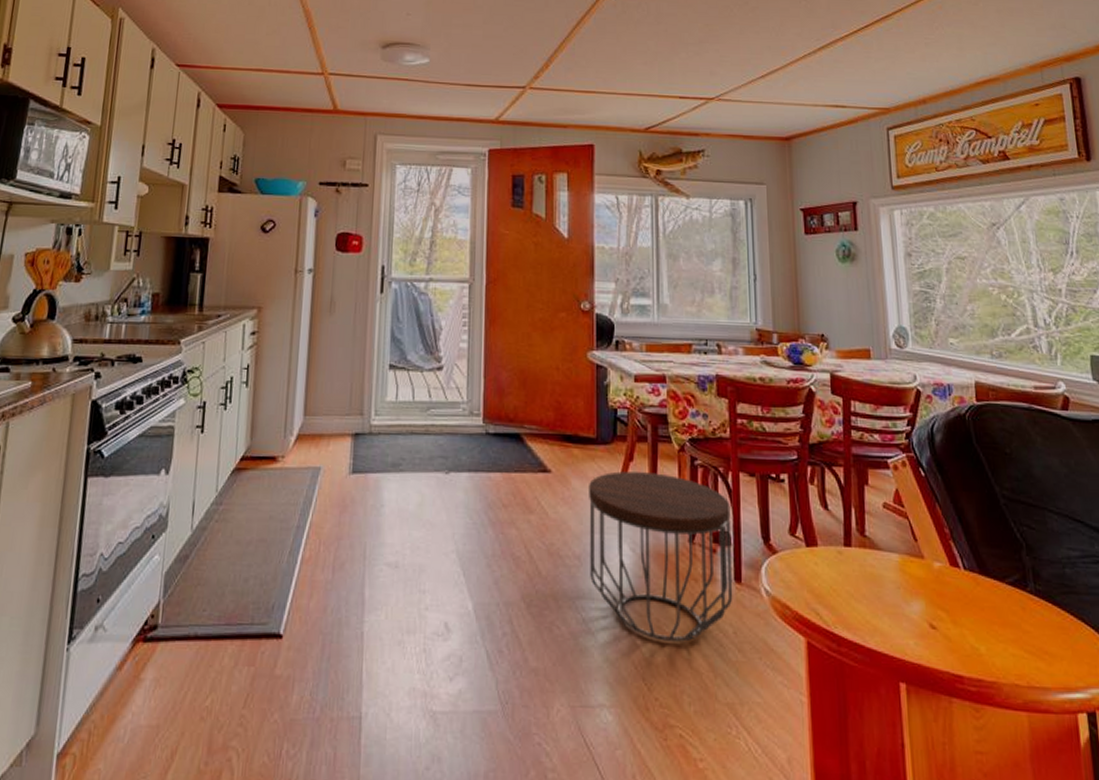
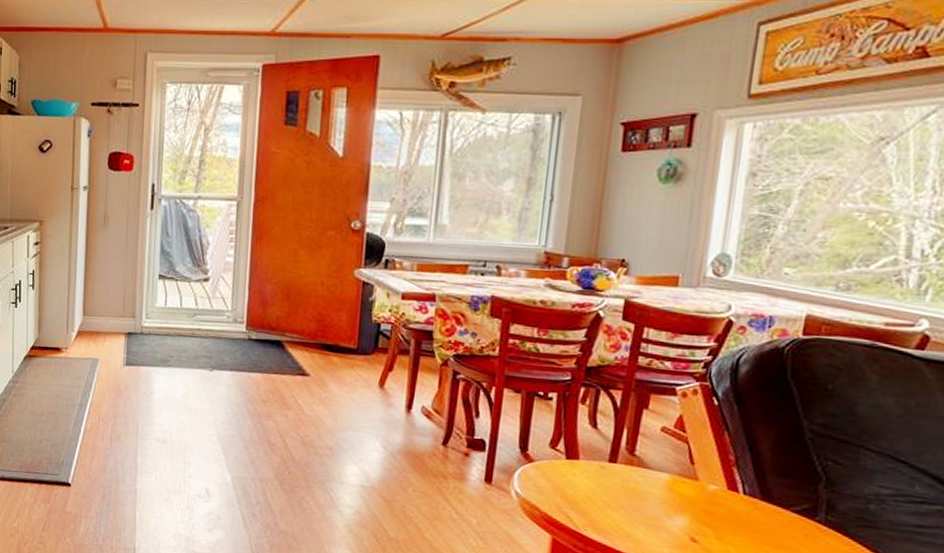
side table: present [589,471,733,642] -> none [340,379,490,526]

